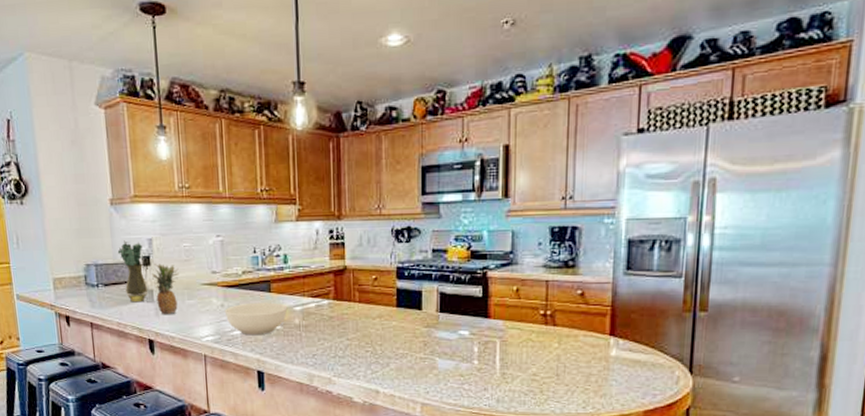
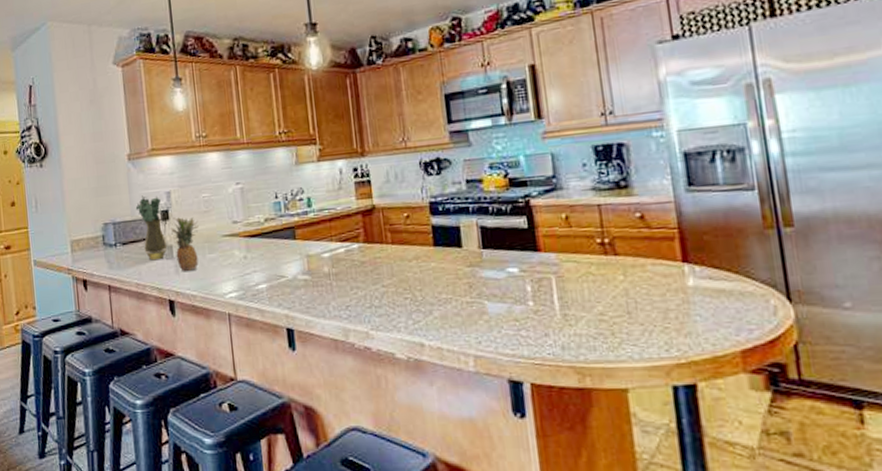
bowl: present [224,302,288,336] -> none [247,250,315,289]

